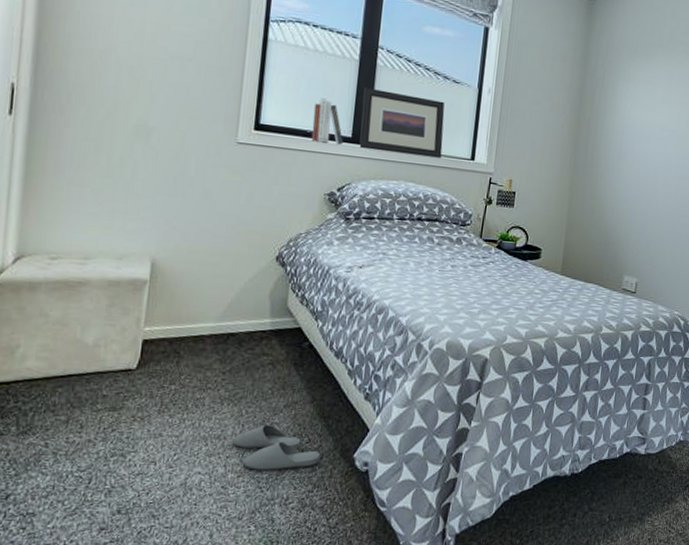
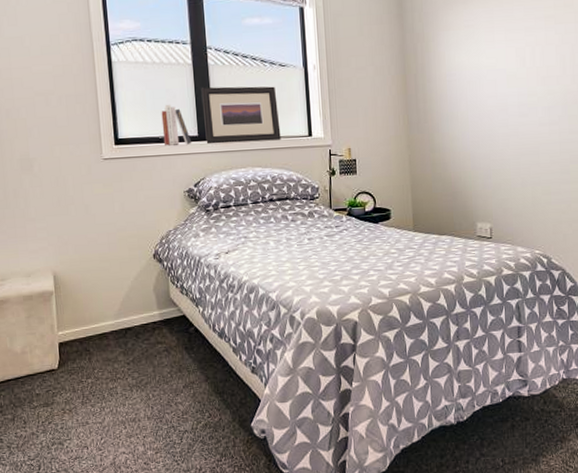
slippers: present [232,425,321,470] -> none [146,405,223,446]

